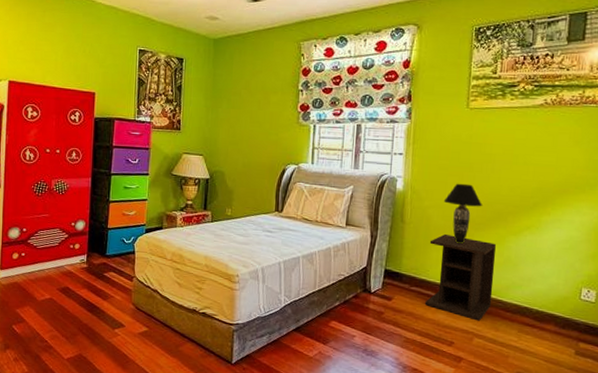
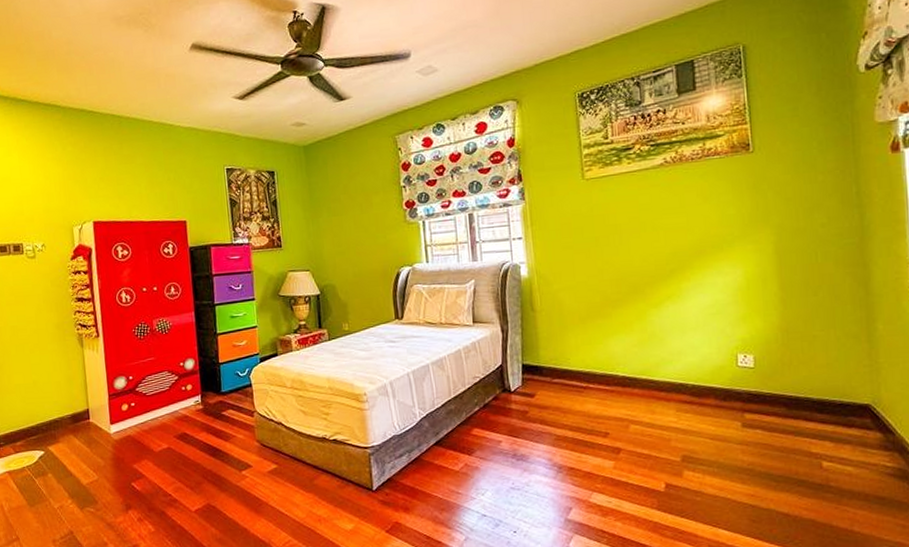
nightstand: present [424,233,497,321] -> none [565,316,643,406]
table lamp: present [443,183,483,243] -> none [573,259,617,325]

